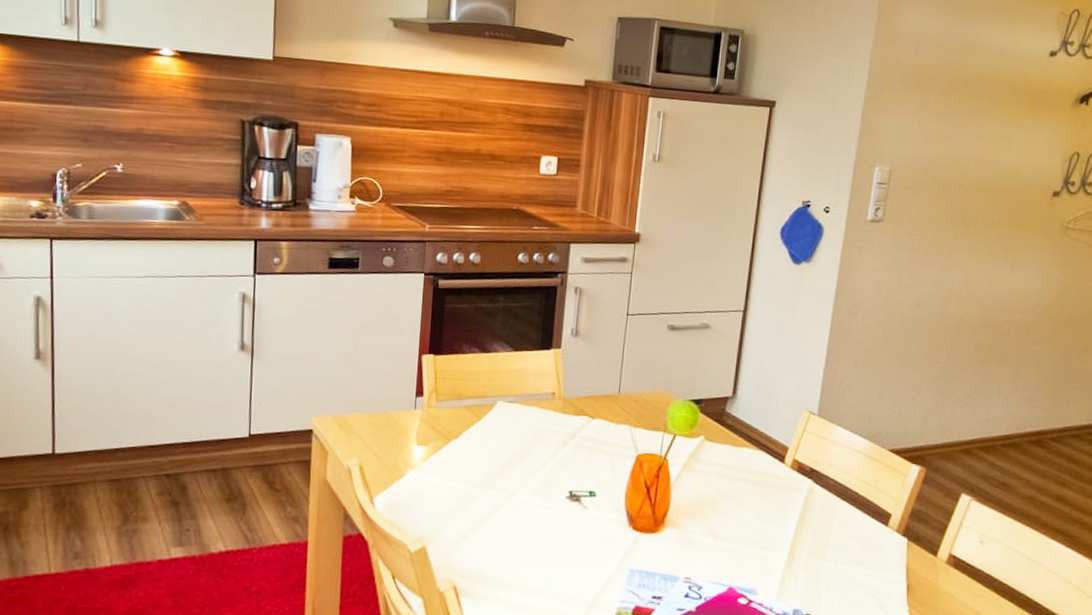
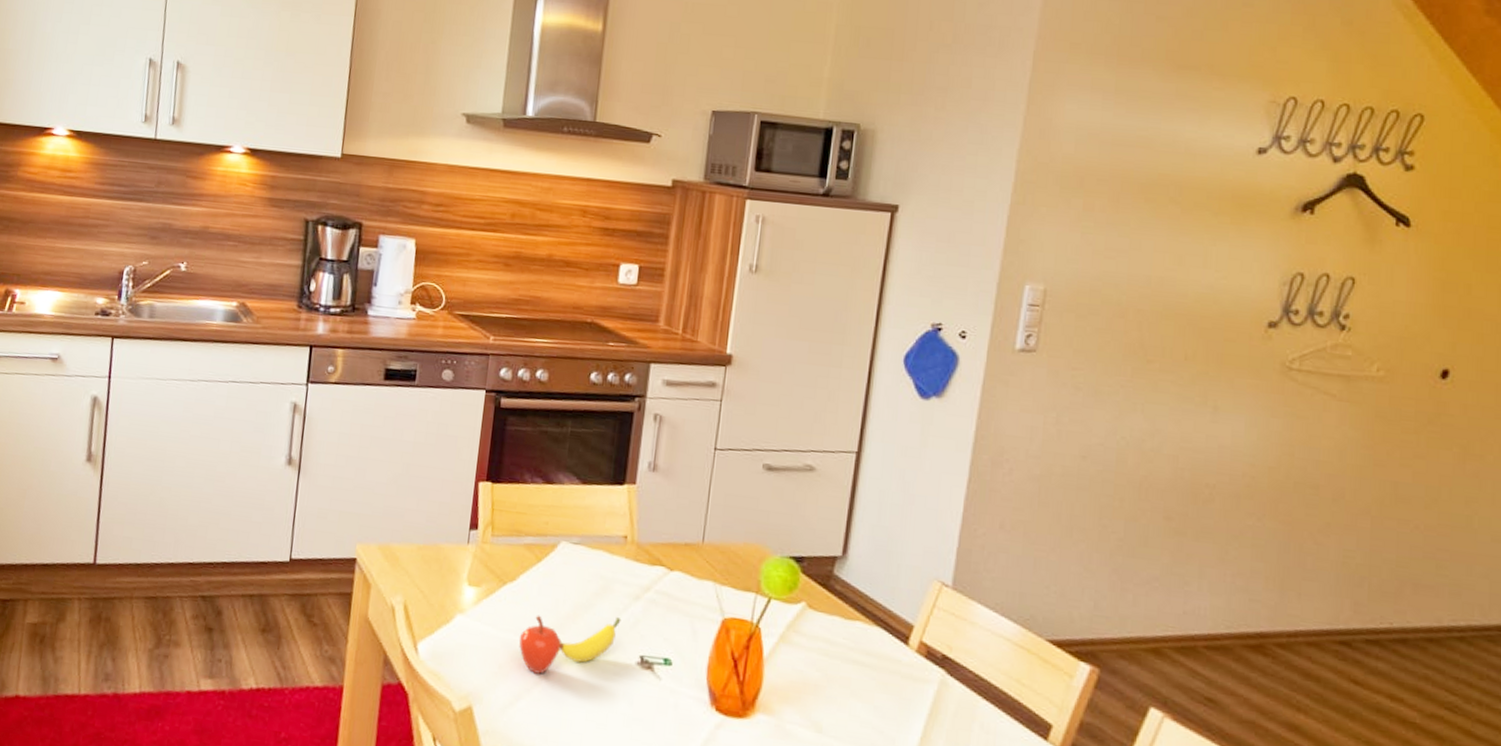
fruit: none [465,461,552,514] -> present [519,615,622,674]

